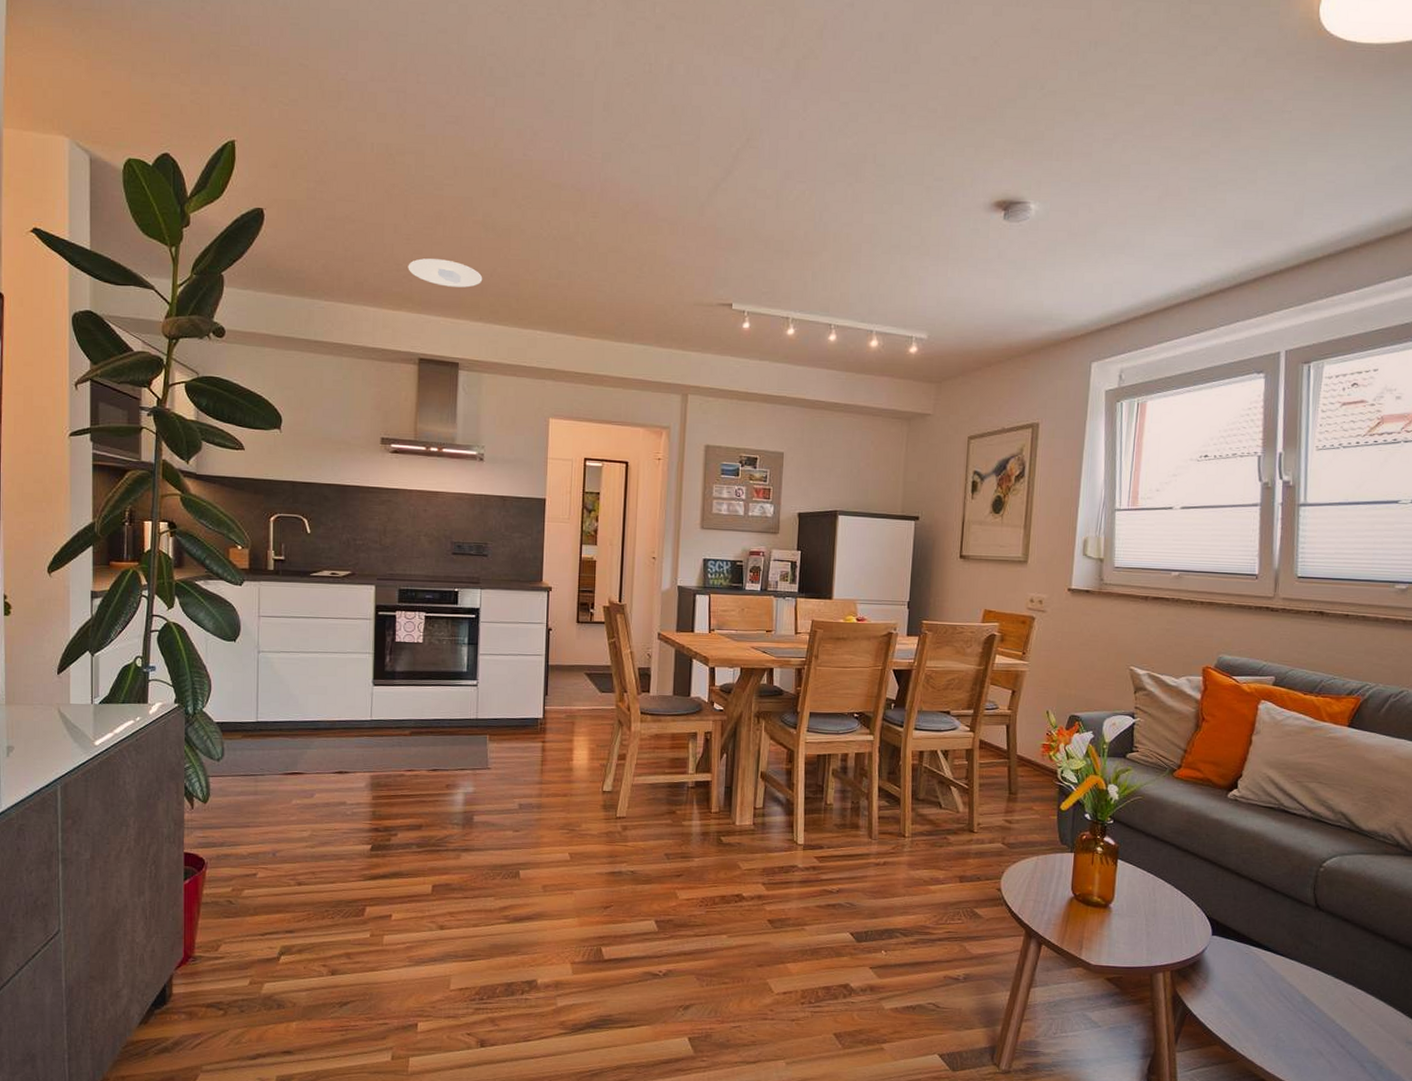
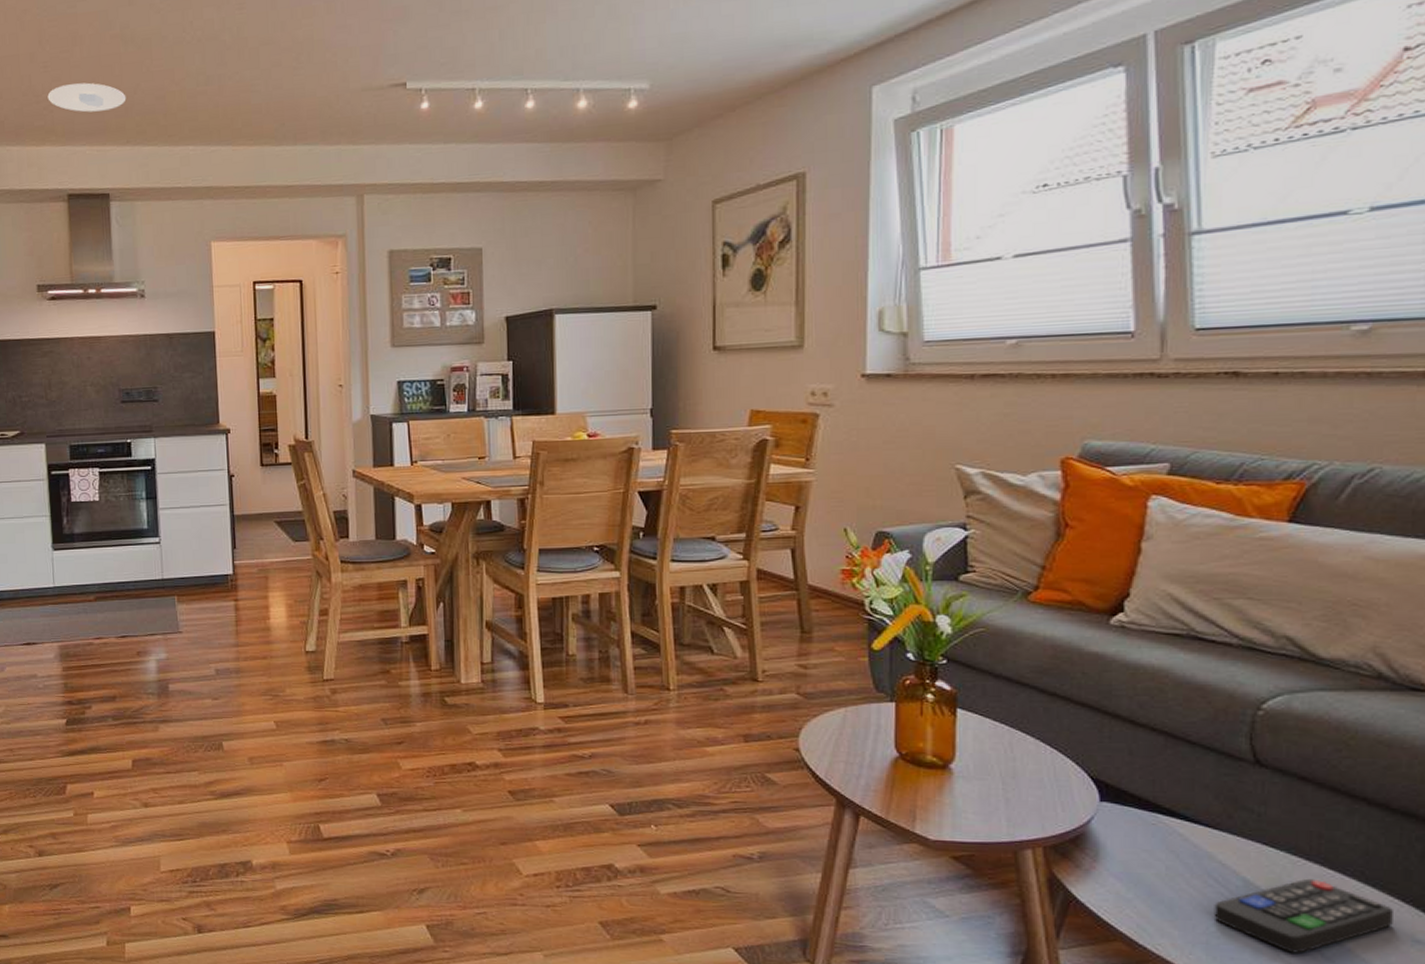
remote control: none [1282,996,1396,1053] -> present [1213,878,1393,953]

